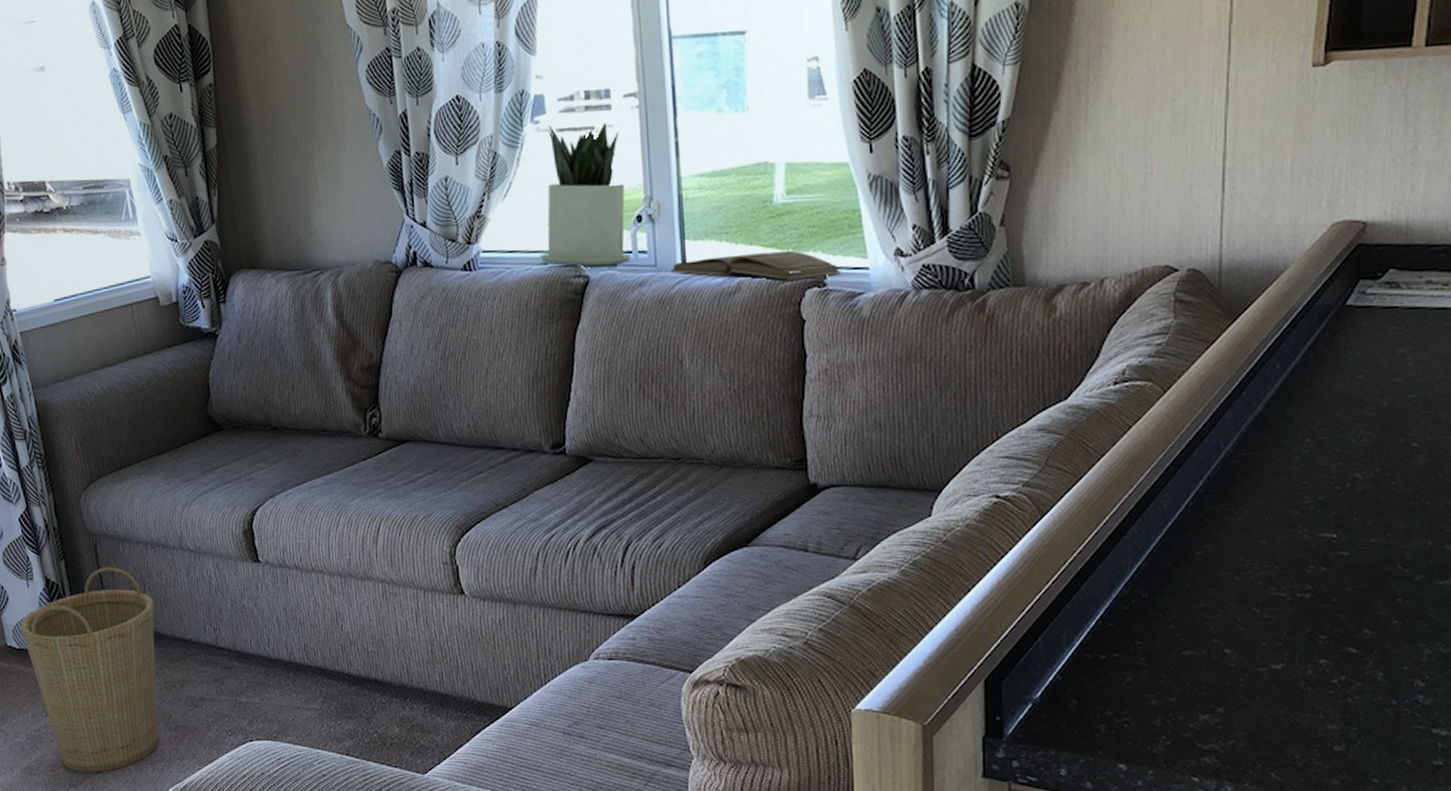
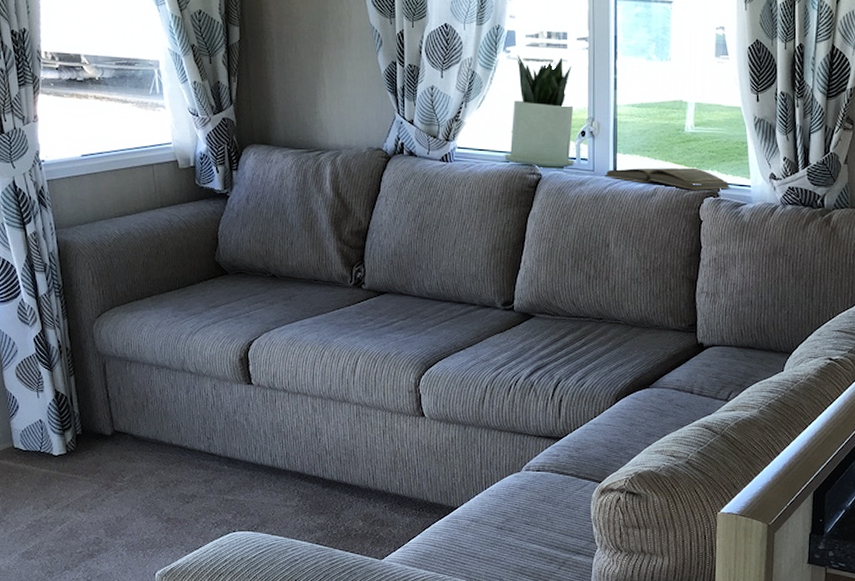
basket: present [19,567,159,773] -> none [27,383,155,557]

